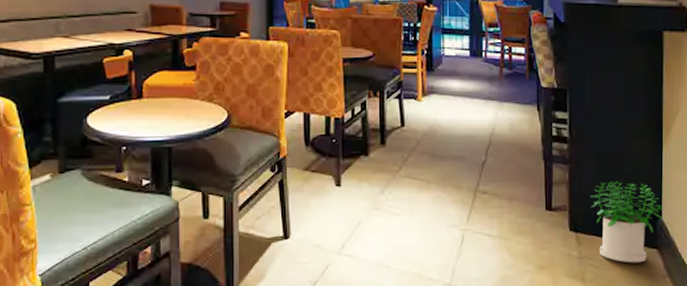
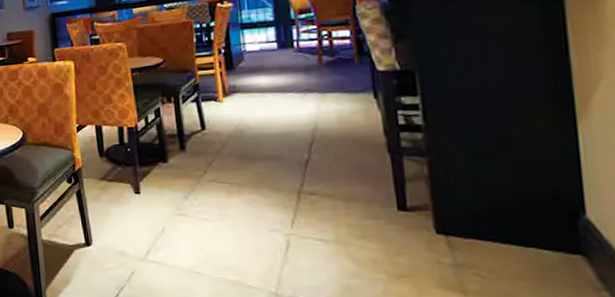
potted plant: present [591,181,663,263] -> none [464,172,588,273]

